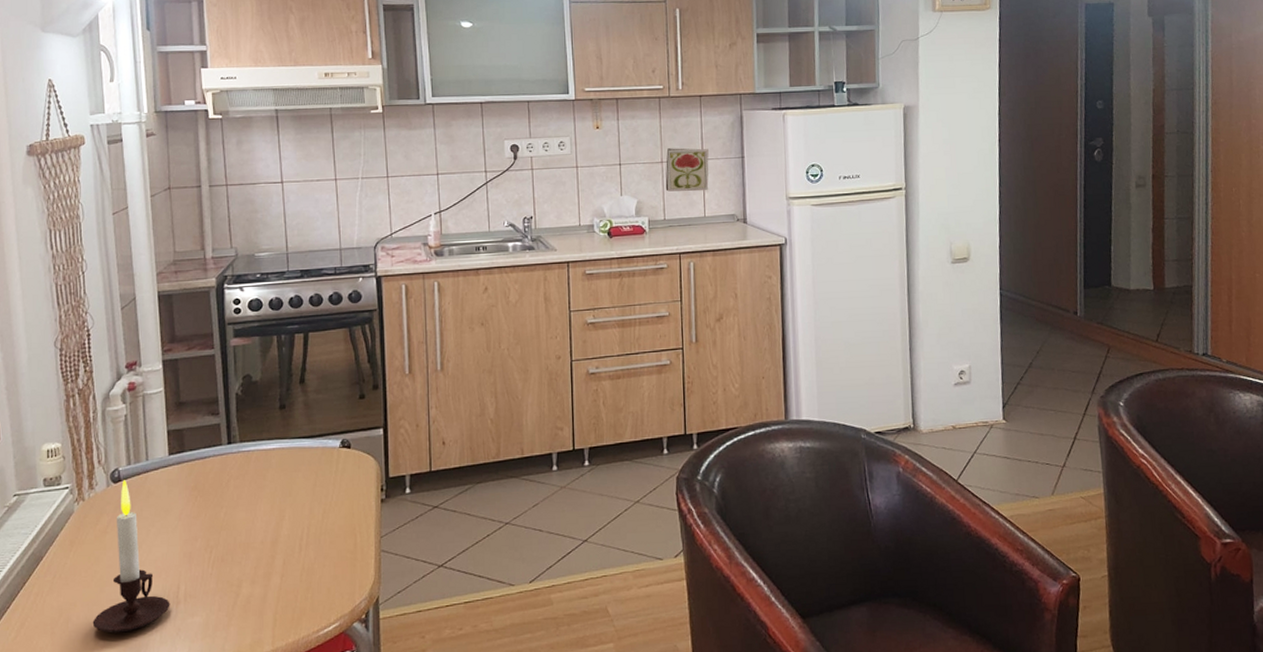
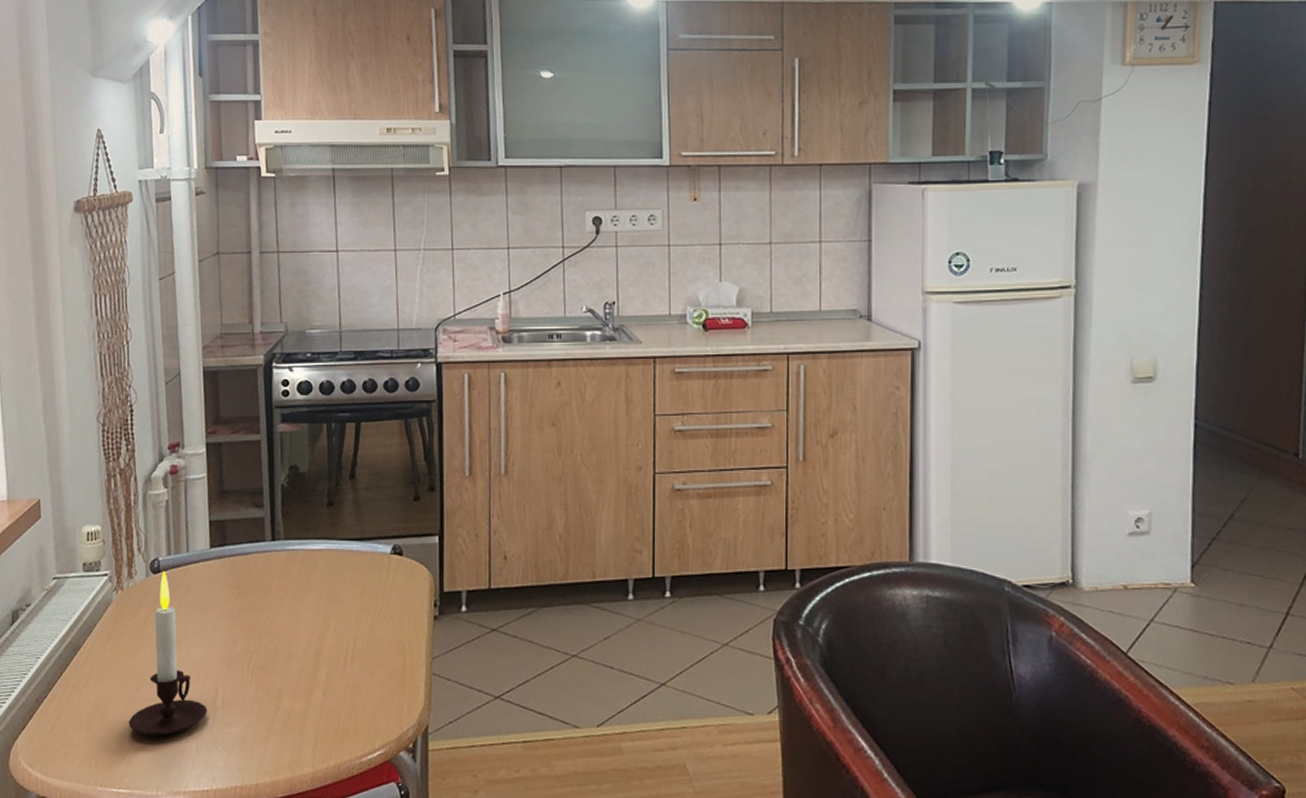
decorative tile: present [665,148,709,192] -> none [774,227,828,280]

